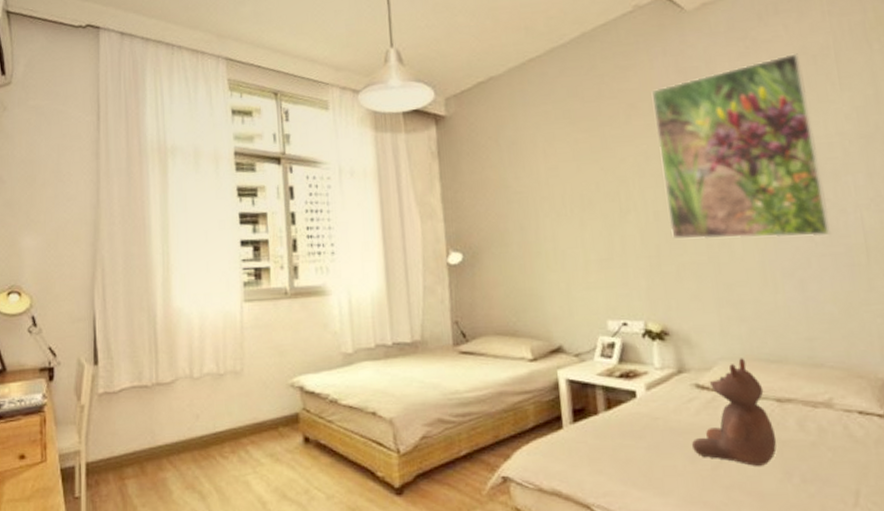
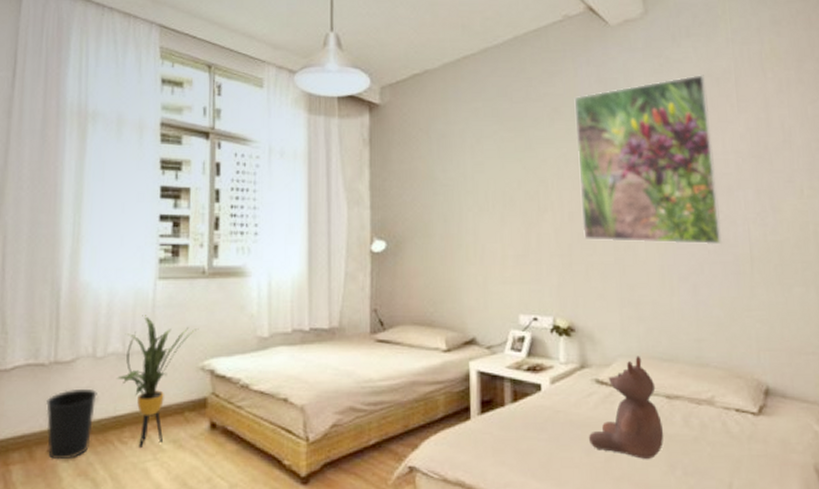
wastebasket: none [152,407,197,475] -> present [46,388,97,460]
house plant: none [213,336,286,463] -> present [116,315,199,449]

